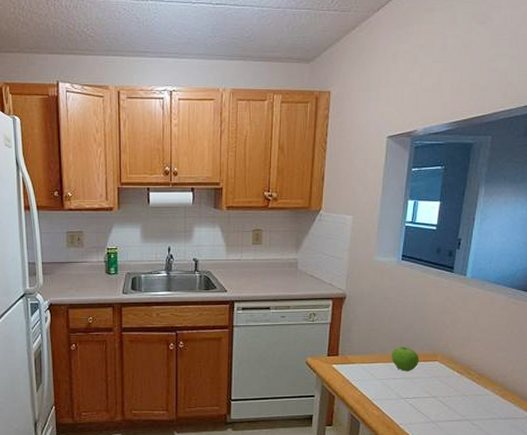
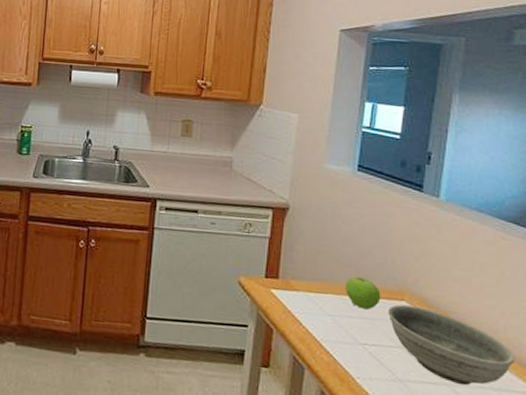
bowl: none [425,365,519,419] -> present [388,304,516,386]

